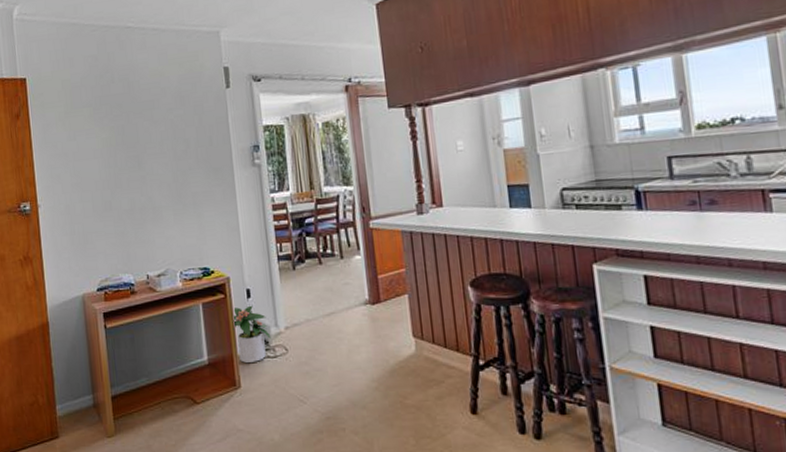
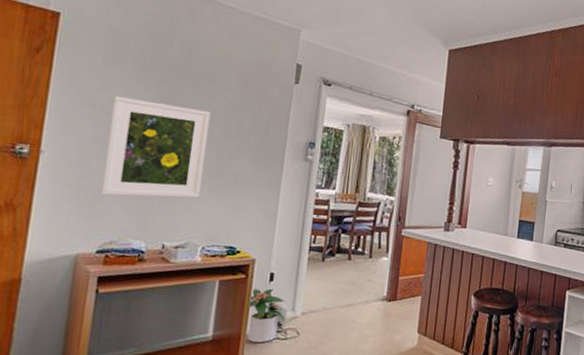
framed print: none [80,136,168,237] -> present [101,95,211,198]

